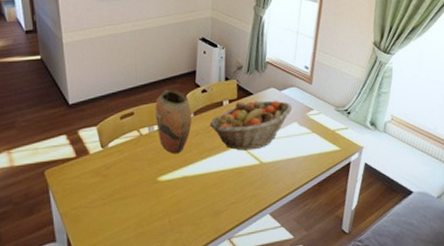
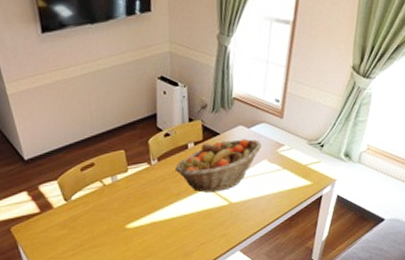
vase: present [156,89,192,153] -> none [116,135,157,201]

